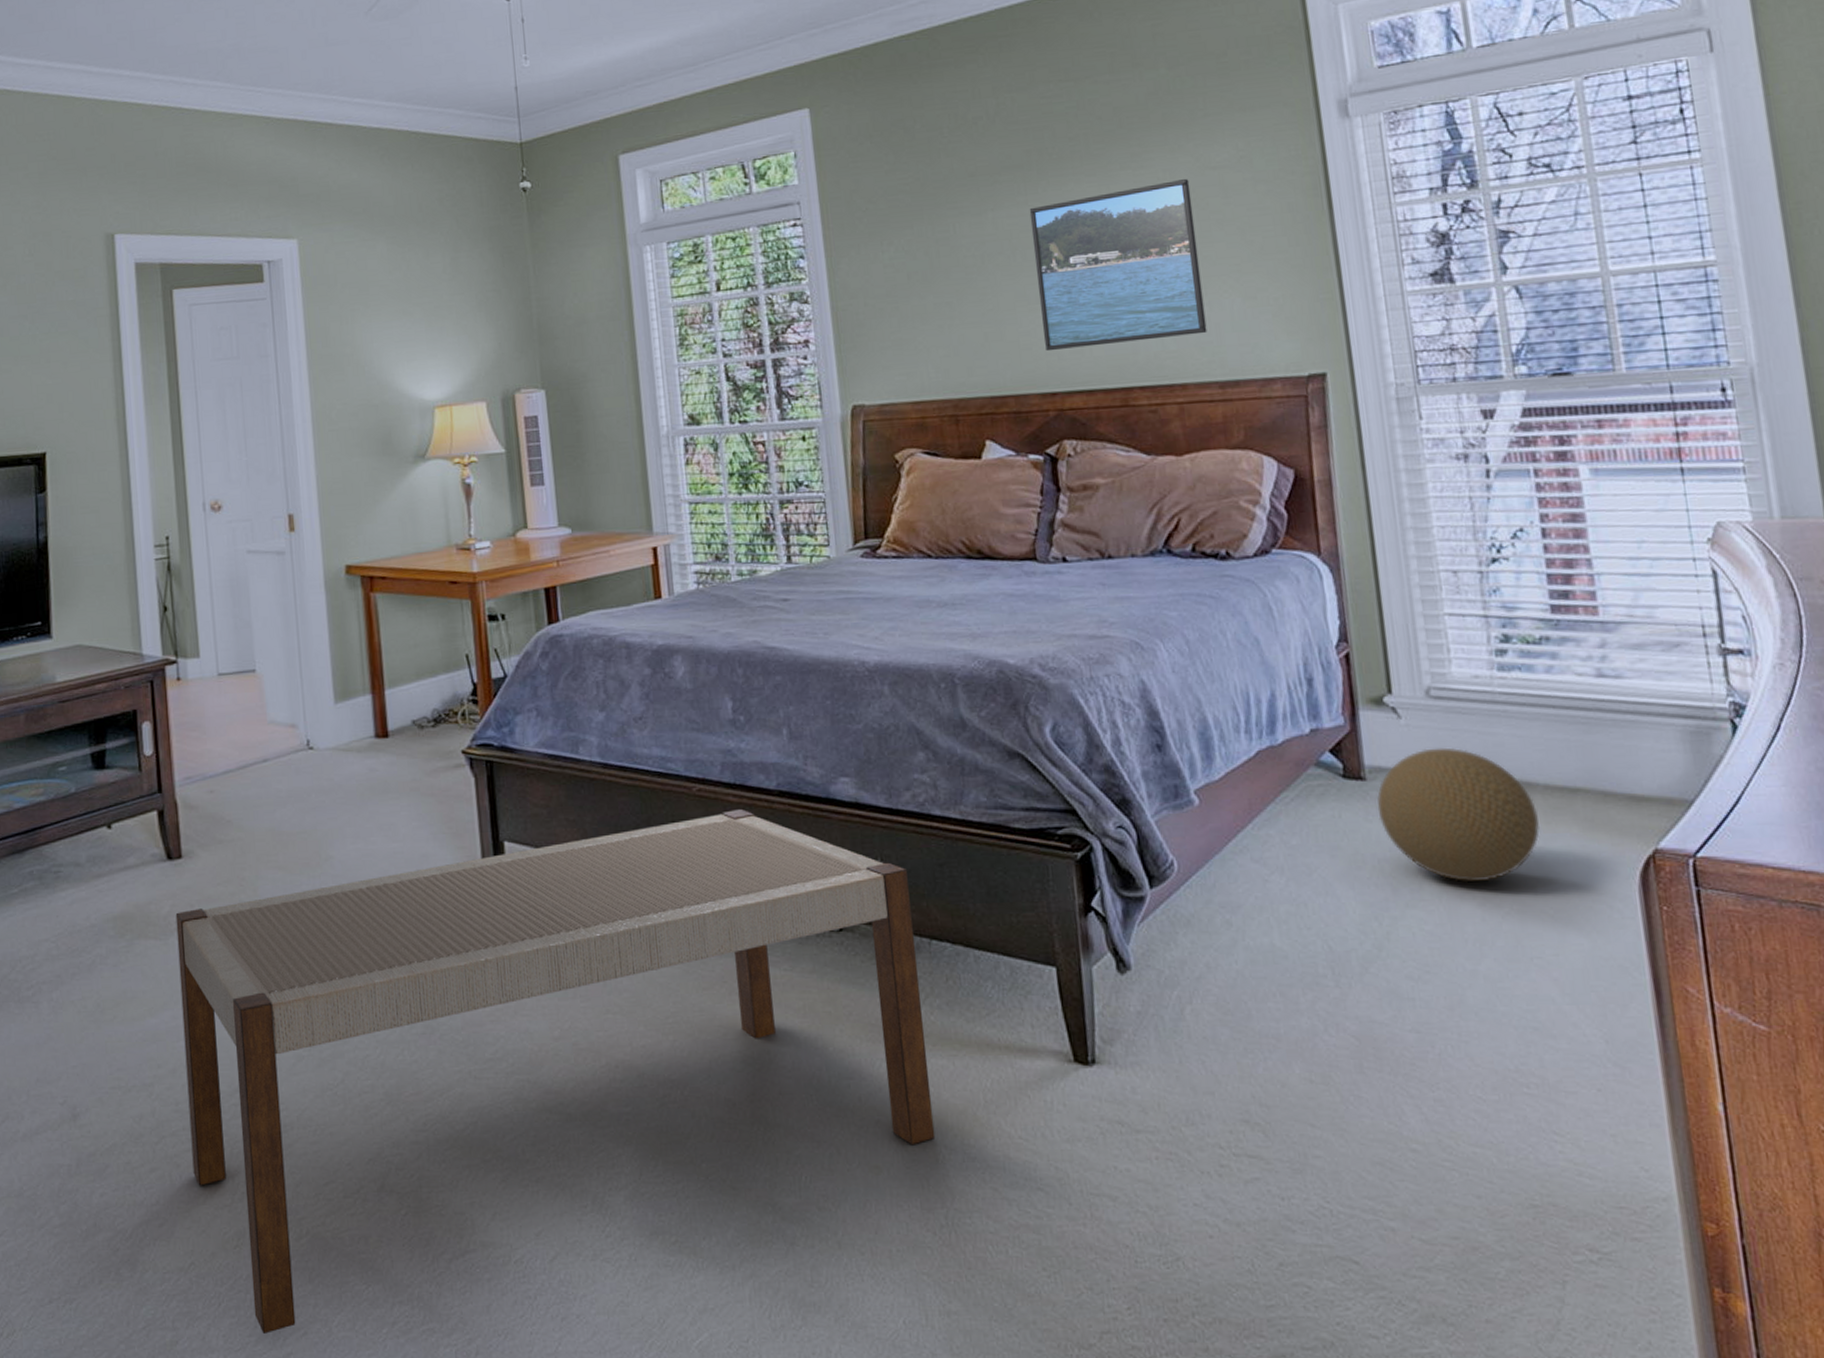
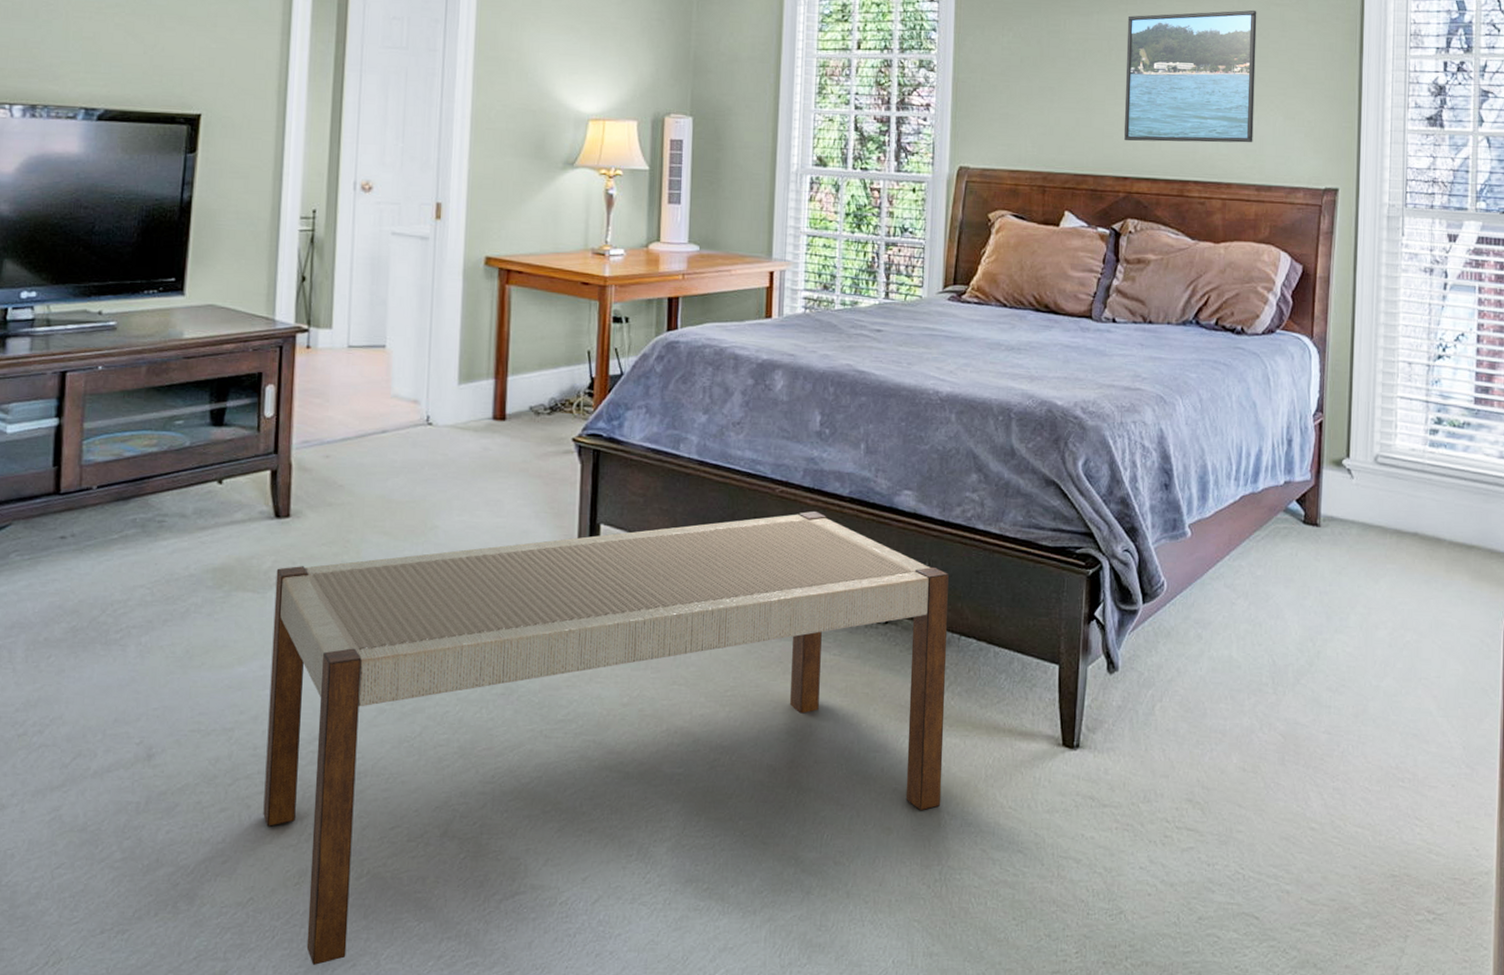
decorative ball: present [1377,747,1539,881] -> none [1325,504,1441,615]

